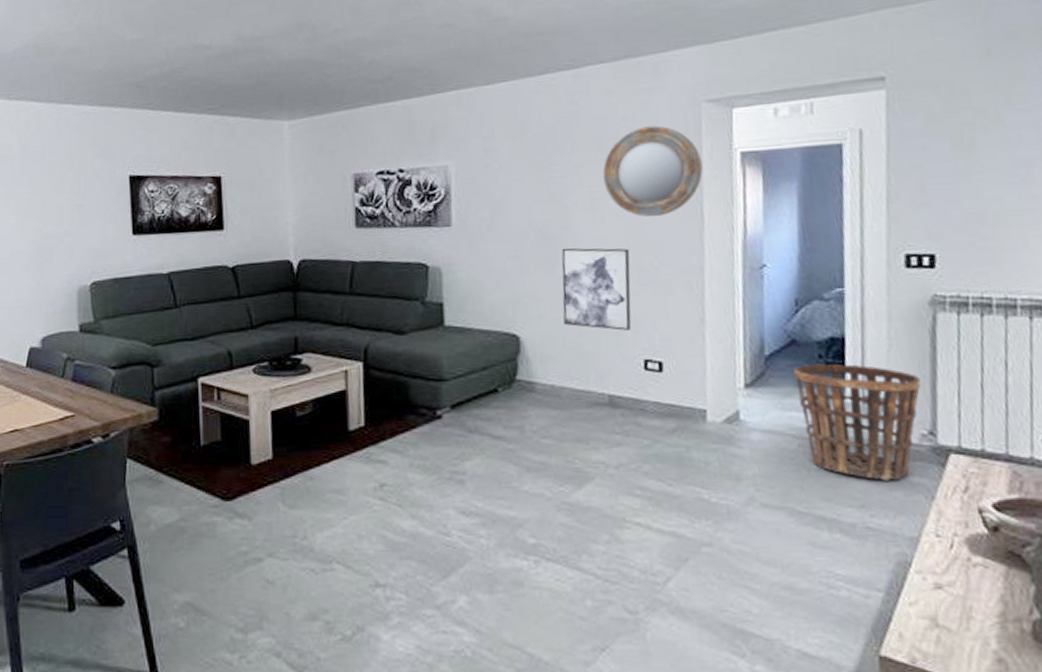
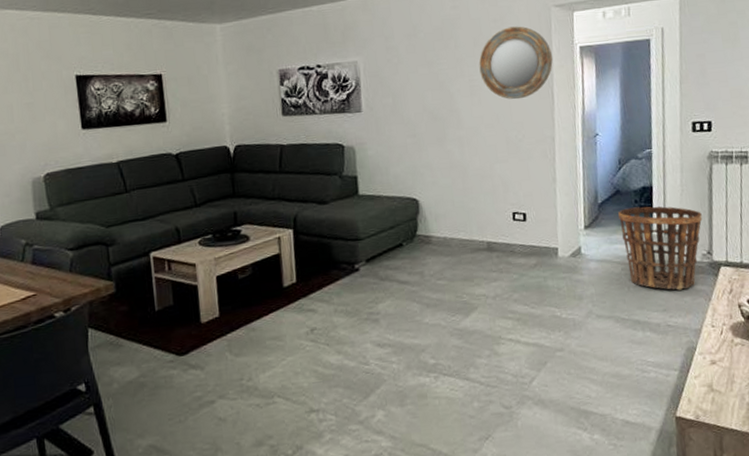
wall art: present [561,247,632,331] -> none [449,125,503,191]

